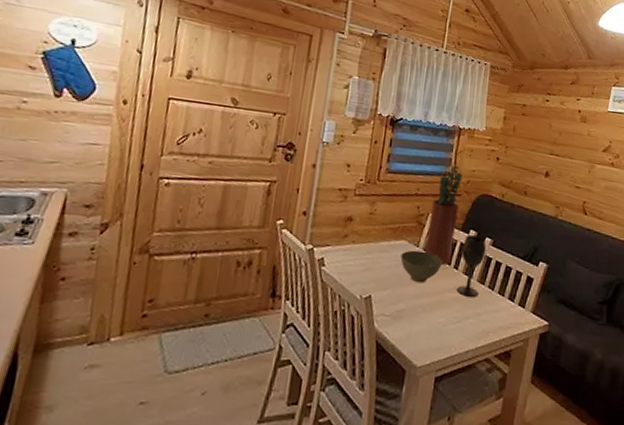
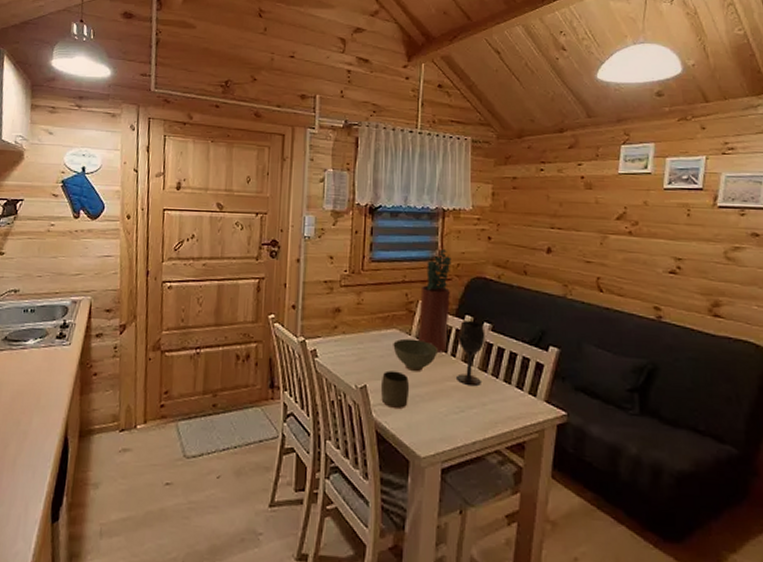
mug: none [384,281,413,319] -> present [380,370,410,408]

